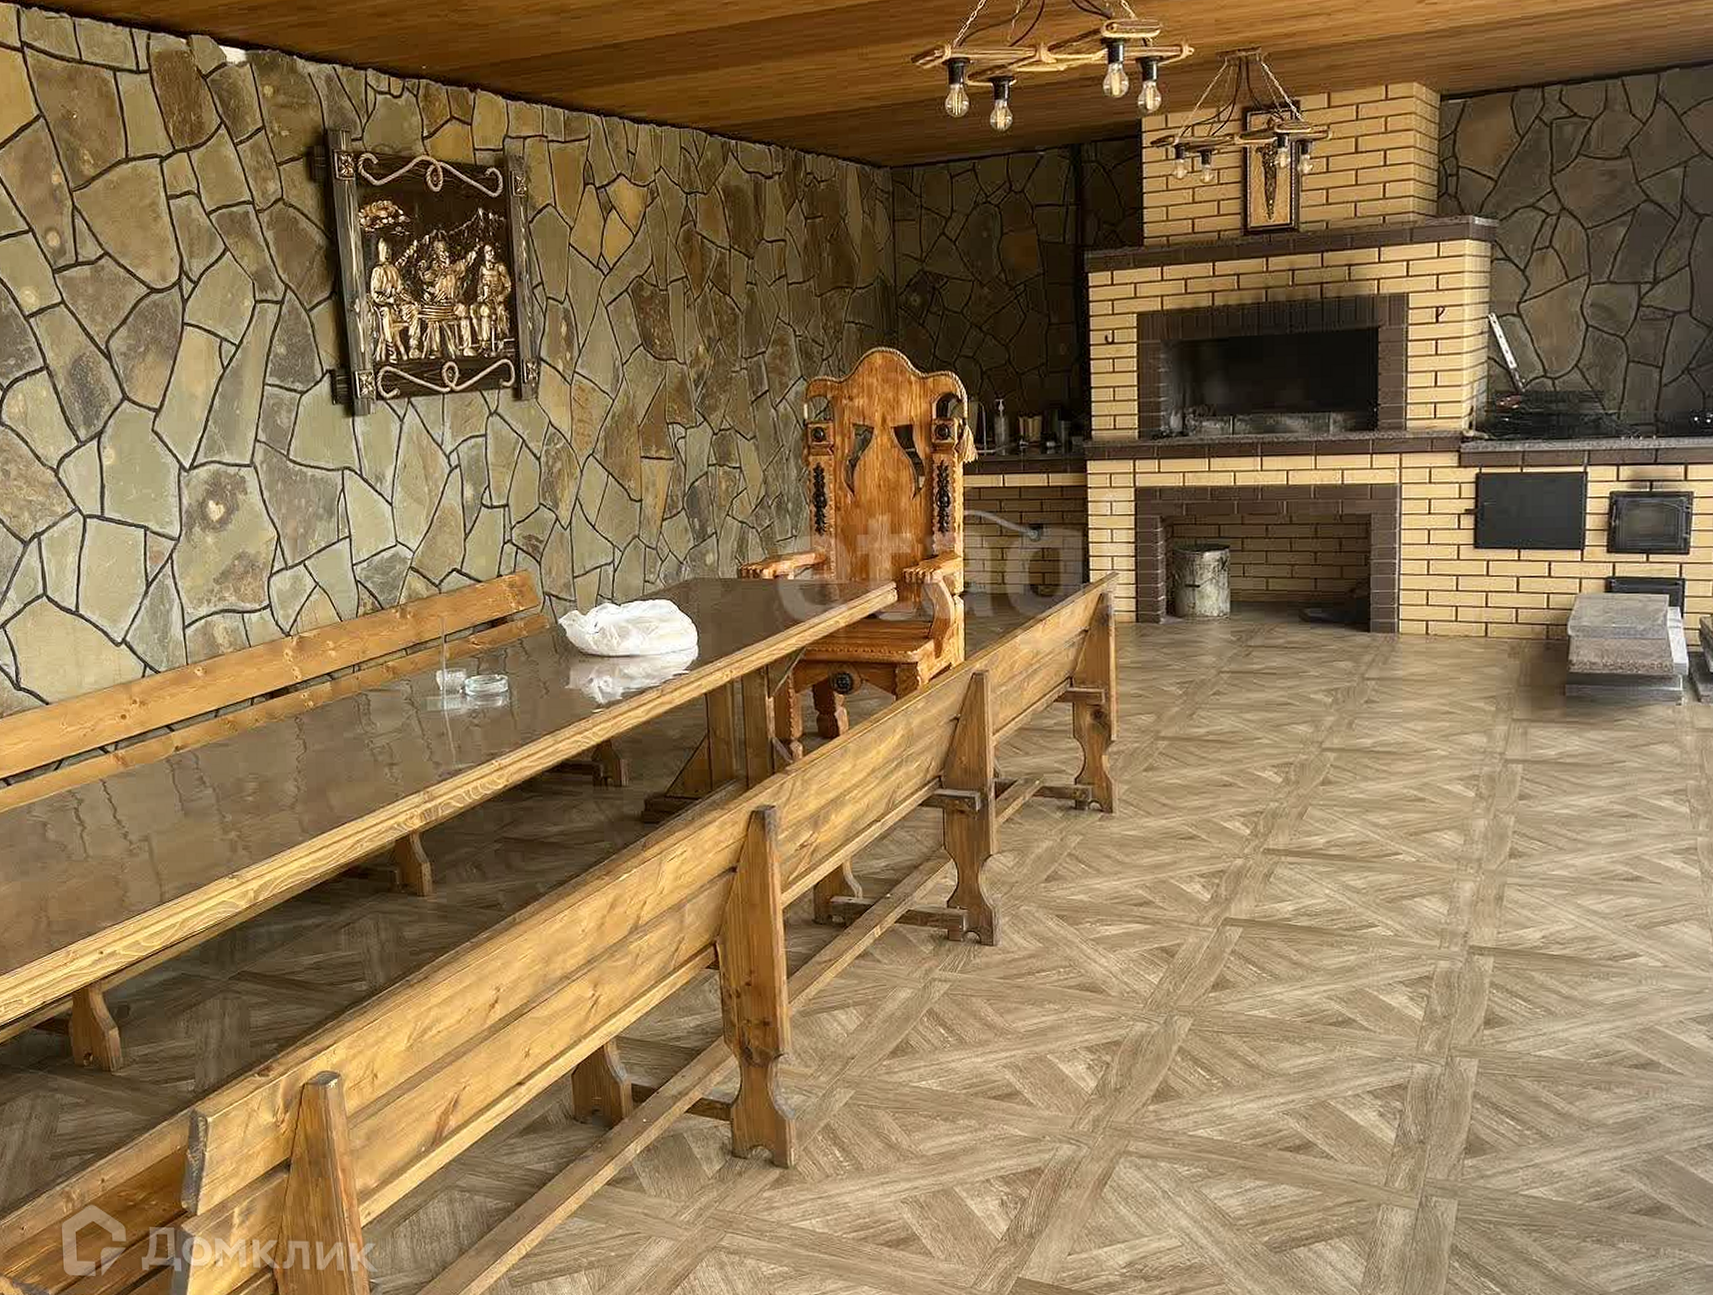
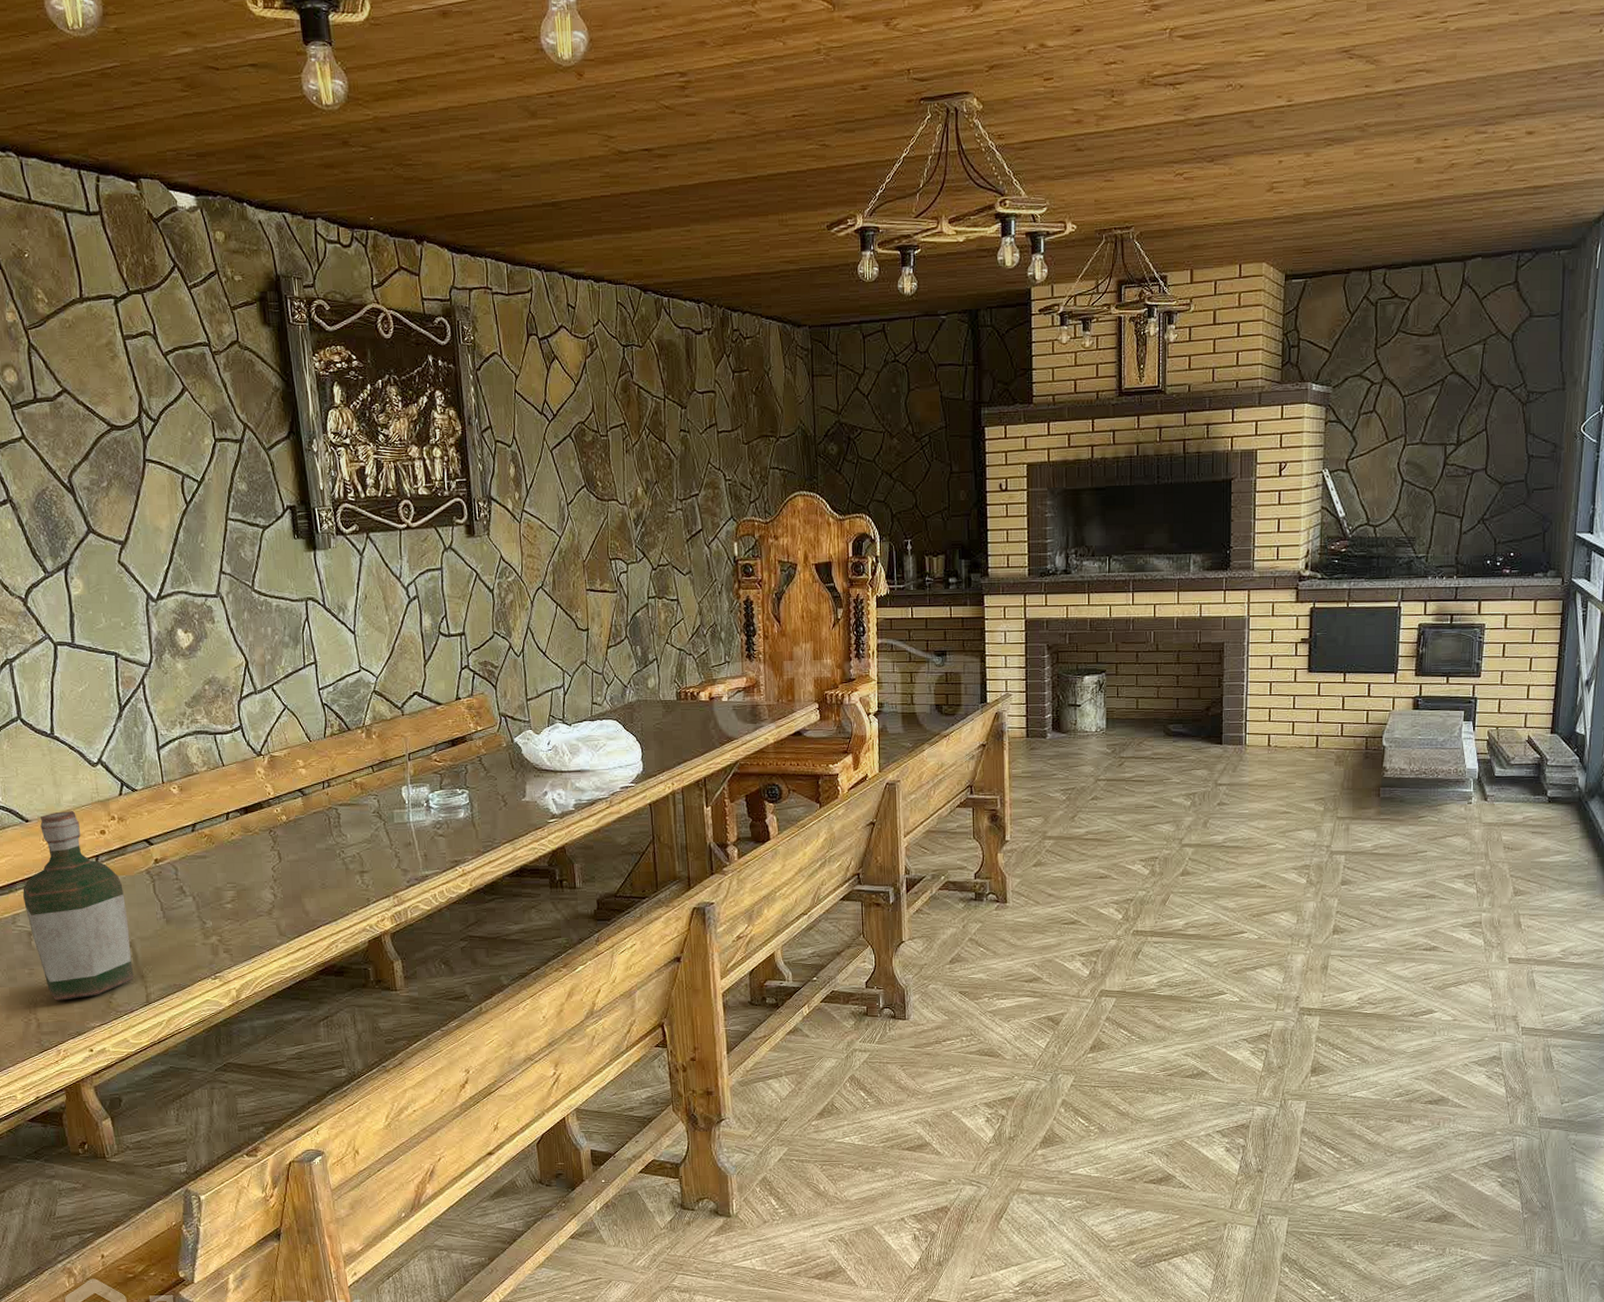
bottle: none [40,694,148,897] -> present [22,811,134,1001]

